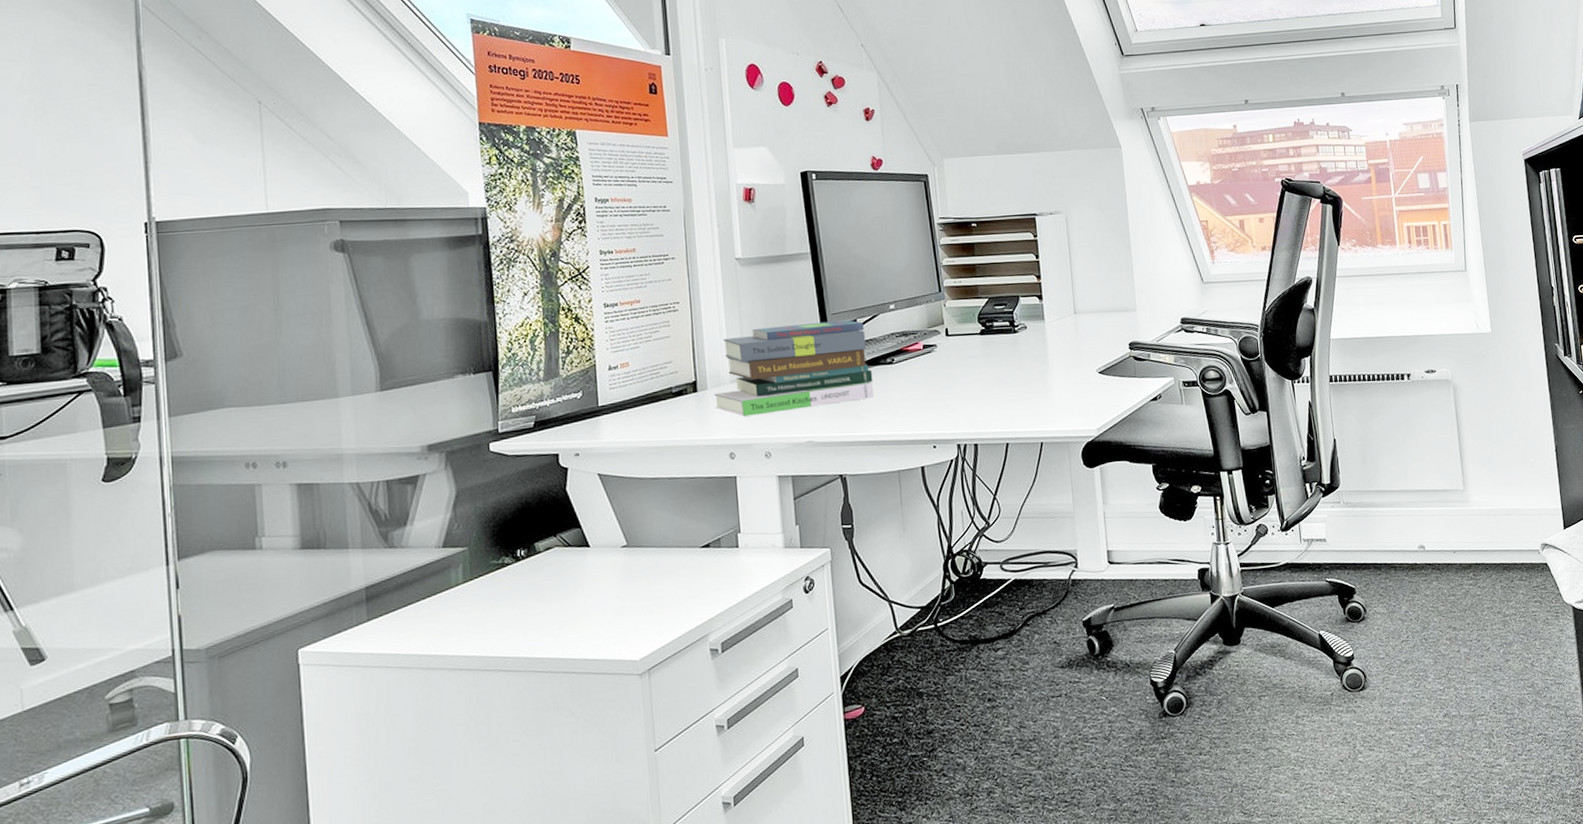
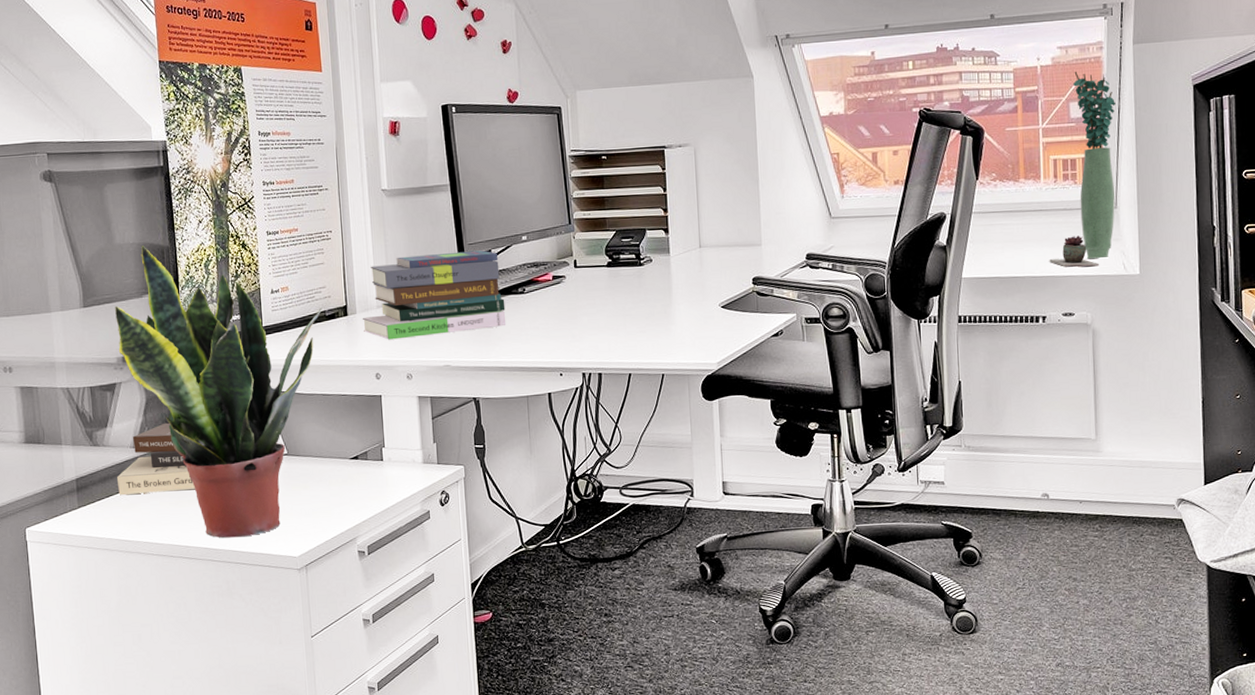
books: none [417,517,515,604] -> present [116,422,195,496]
potted plant: none [420,321,667,645] -> present [115,246,322,538]
succulent plant: none [1409,297,1455,327] -> present [1049,235,1099,267]
vase: none [1419,145,1465,319] -> present [1073,71,1117,260]

